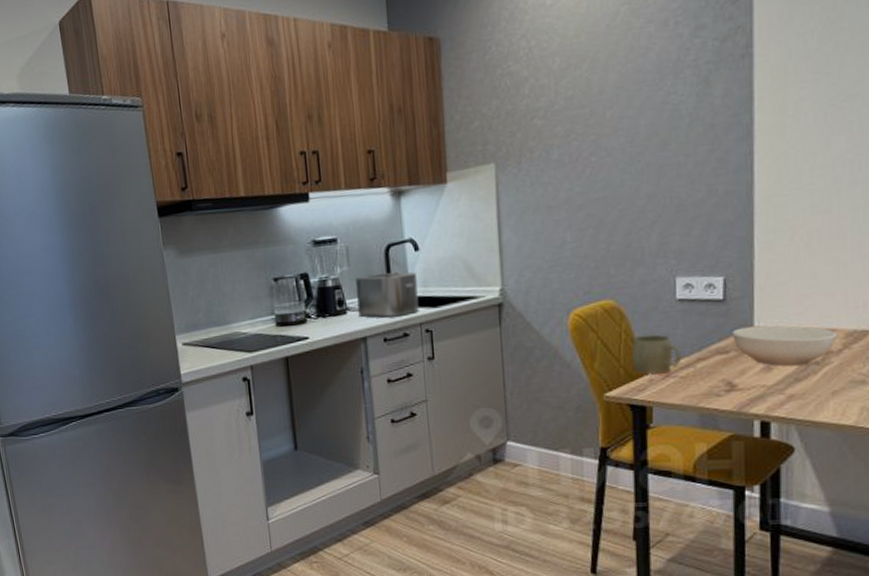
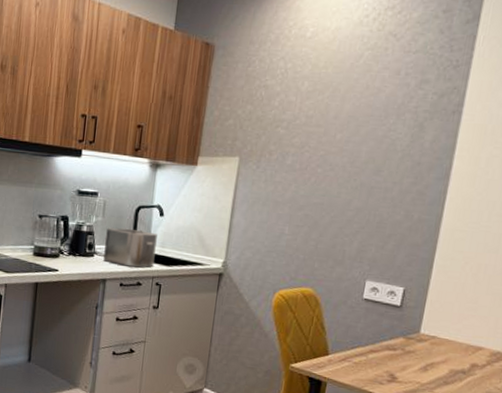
mug: present [632,334,682,375] -> none [317,322,359,358]
bowl: present [732,325,837,367] -> none [401,331,484,372]

